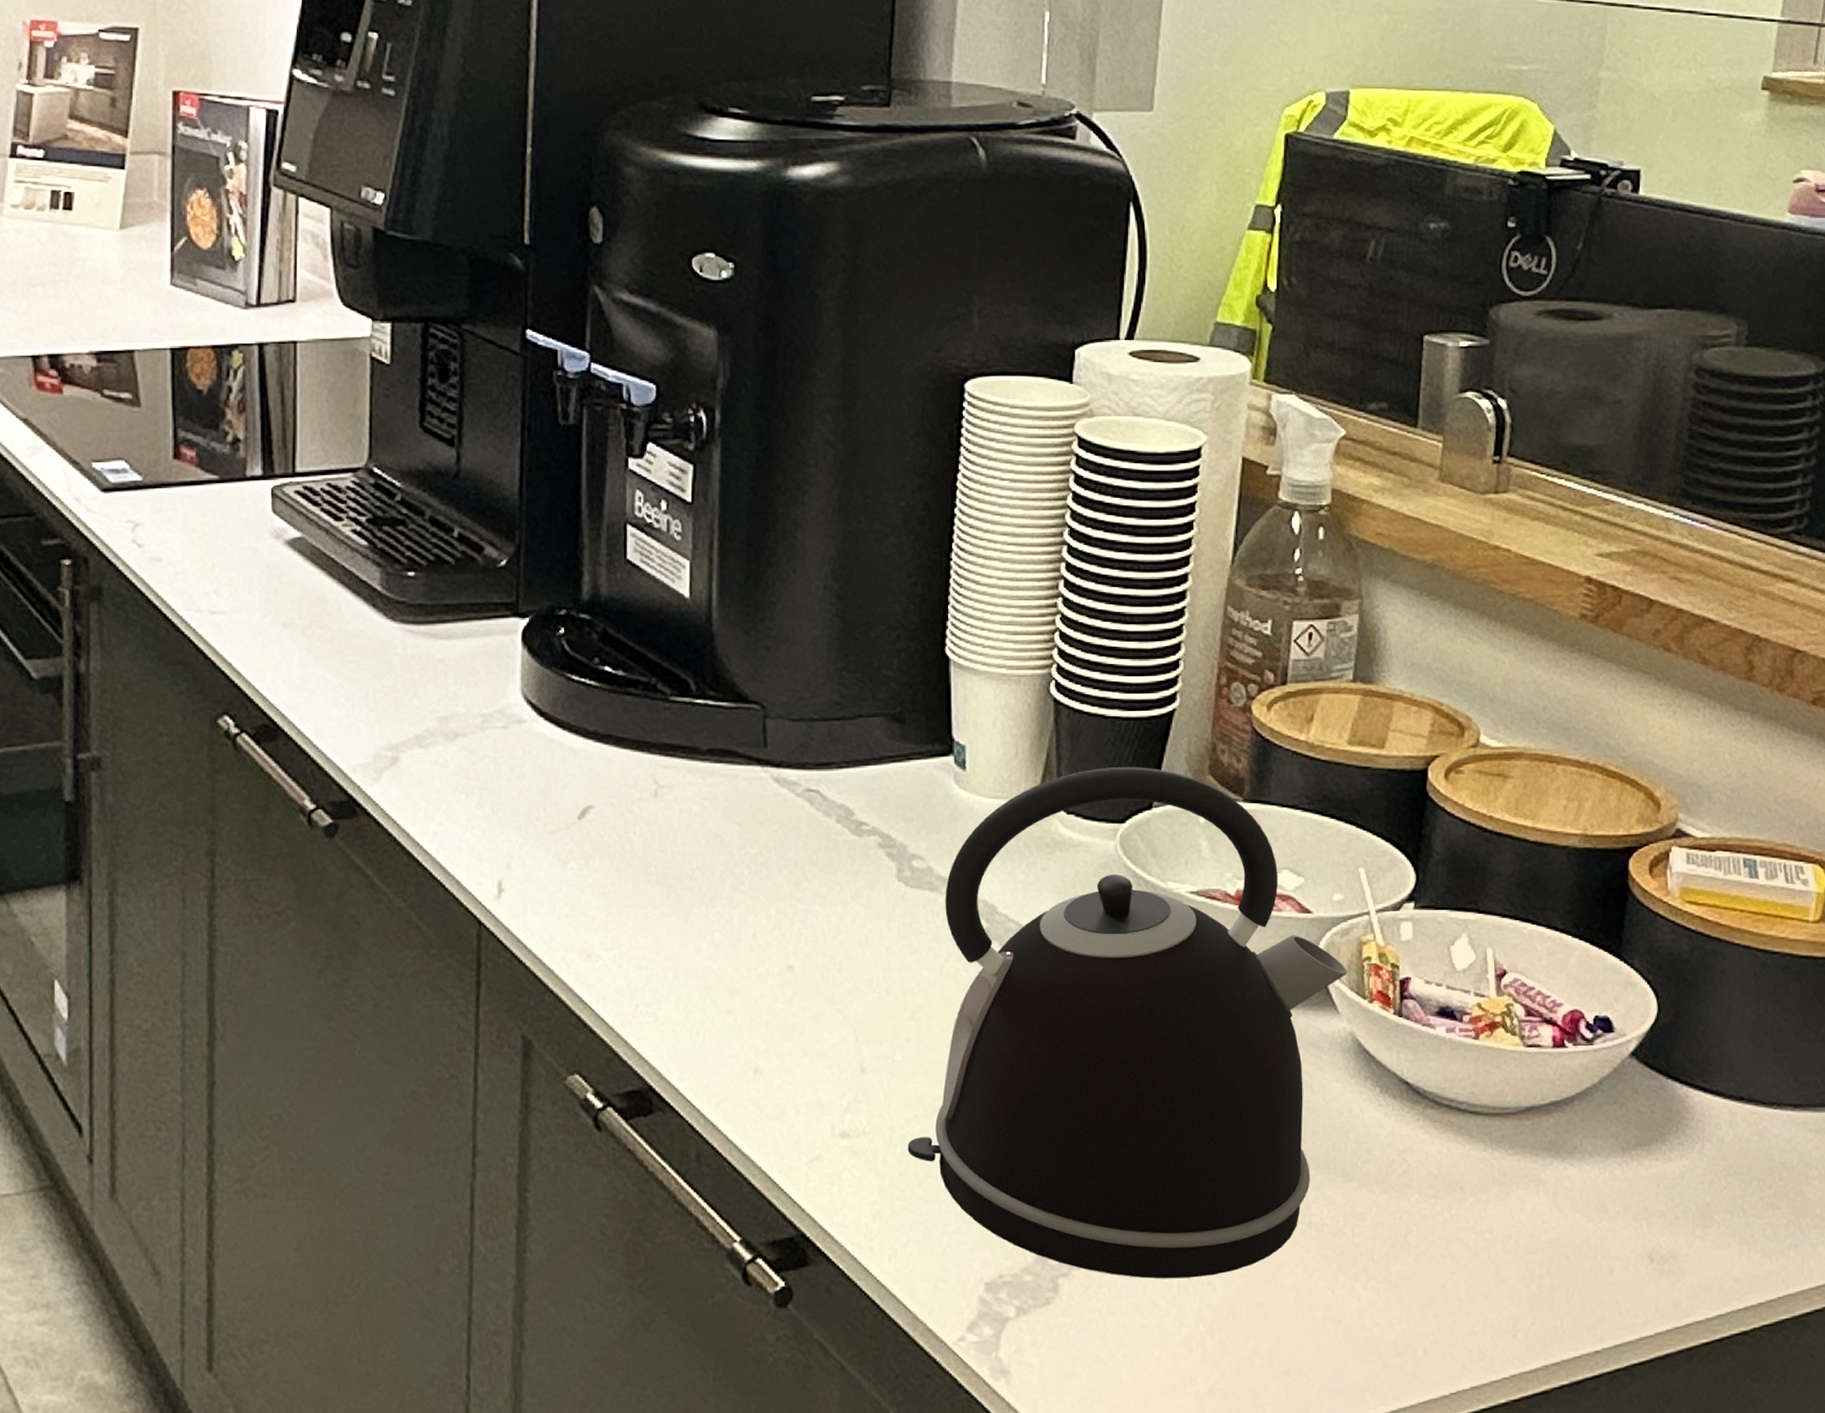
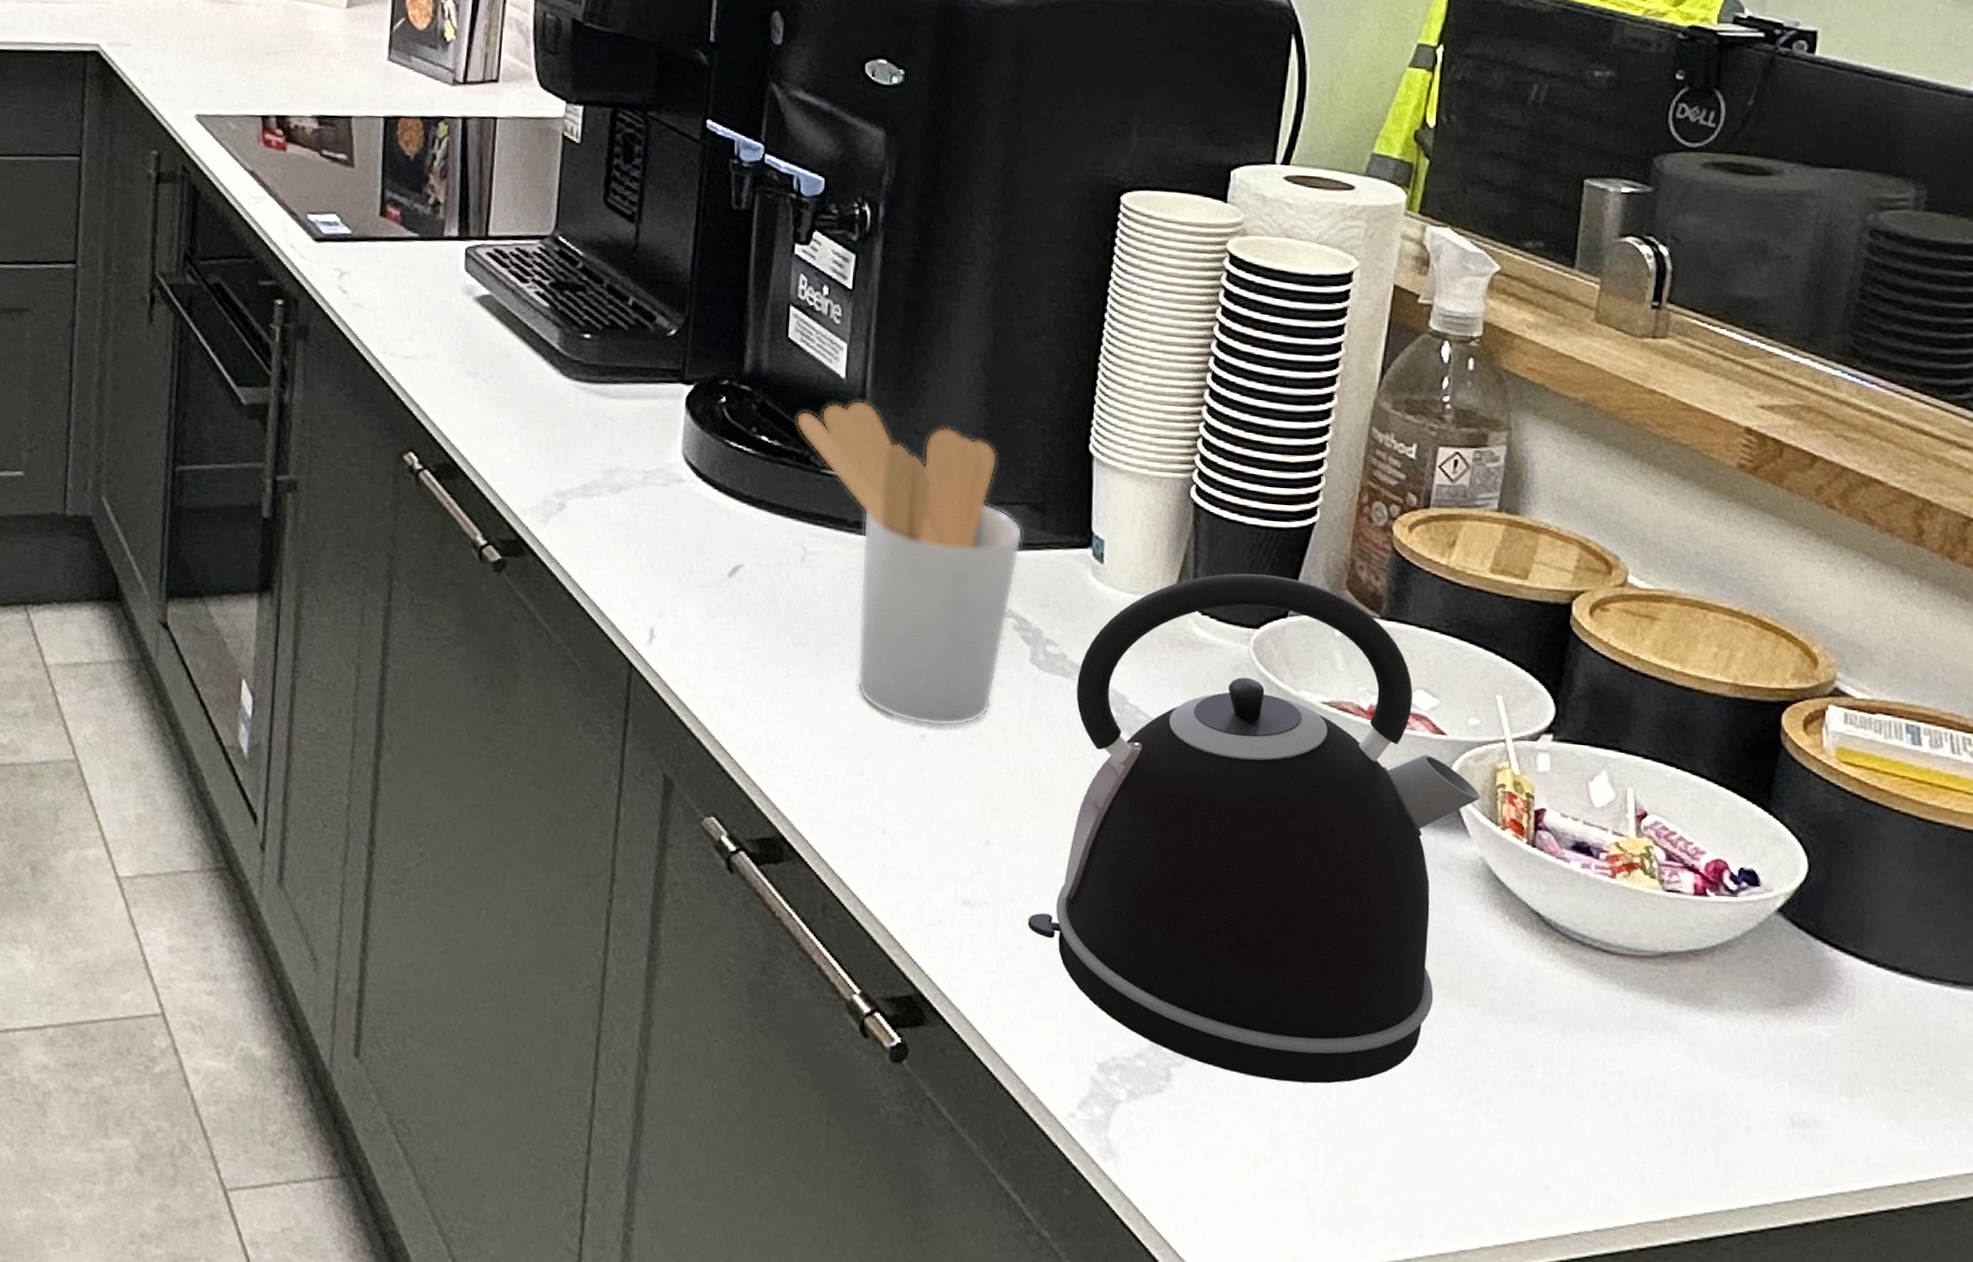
utensil holder: none [640,620,883,956] -> present [796,400,1023,727]

